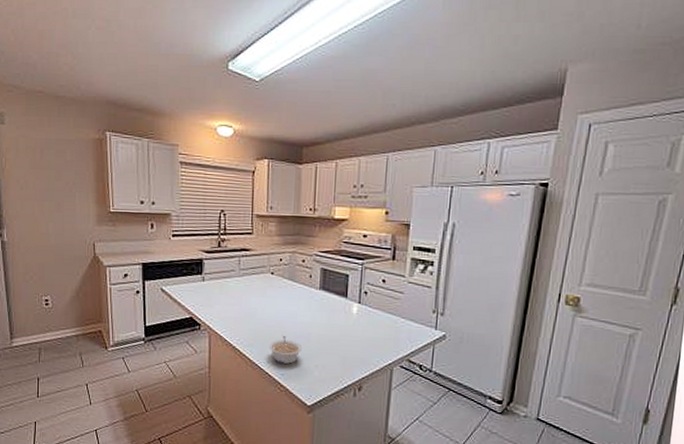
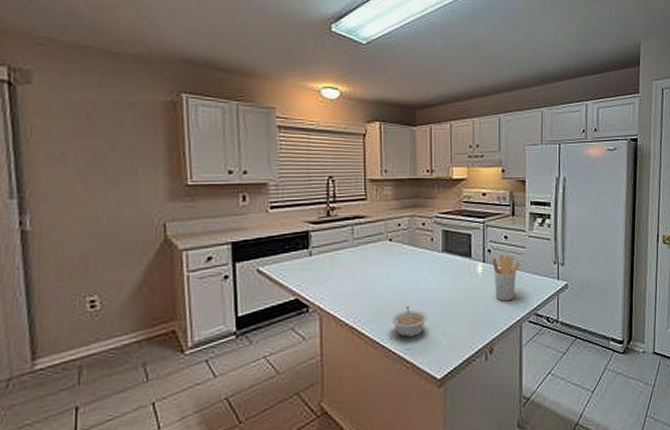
utensil holder: none [367,298,396,344] -> present [492,255,520,302]

